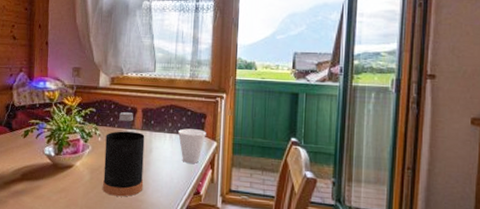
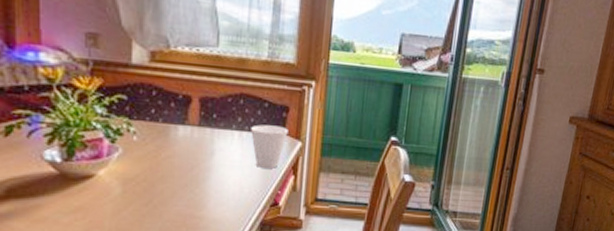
bottle: present [103,112,145,197] -> none [142,101,204,214]

